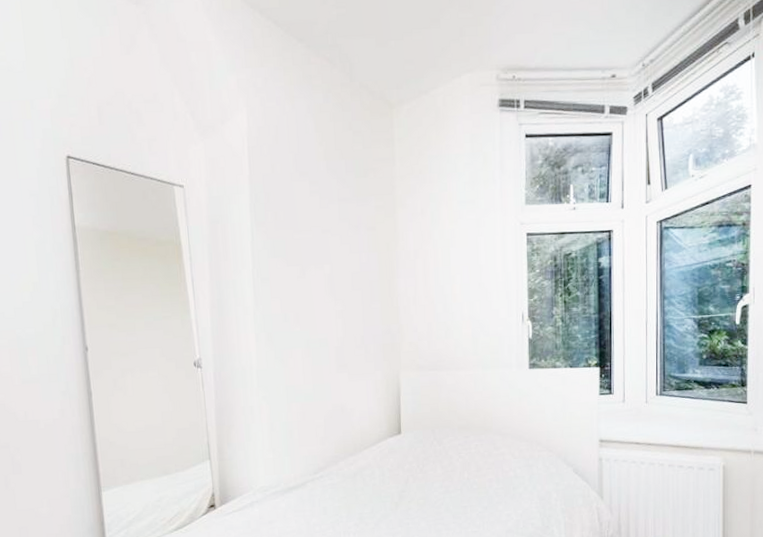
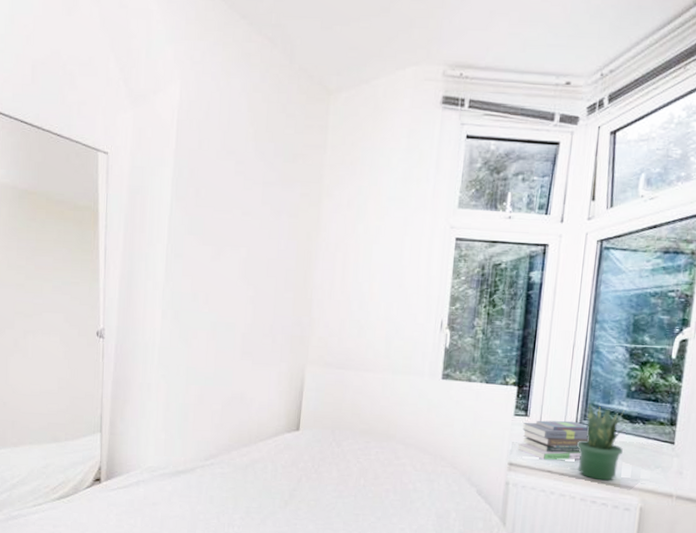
books: none [606,393,670,433] -> present [517,420,589,461]
planter: none [660,376,706,445] -> present [577,404,630,480]

